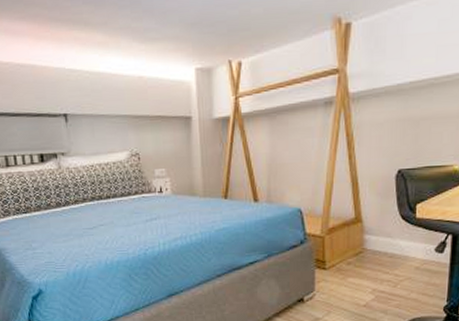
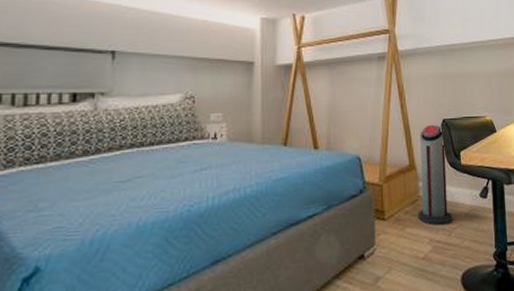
air purifier: none [361,175,401,278] -> present [418,124,453,226]

